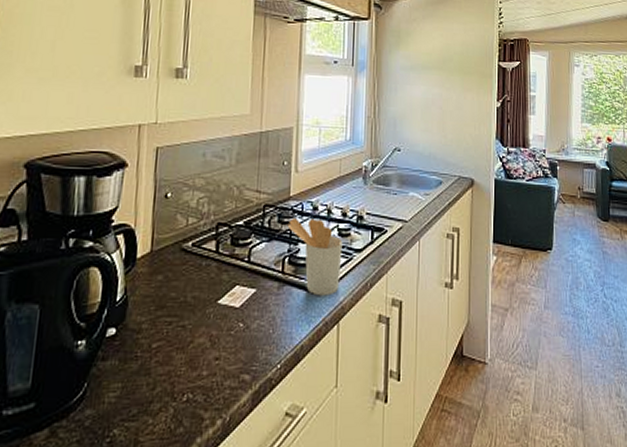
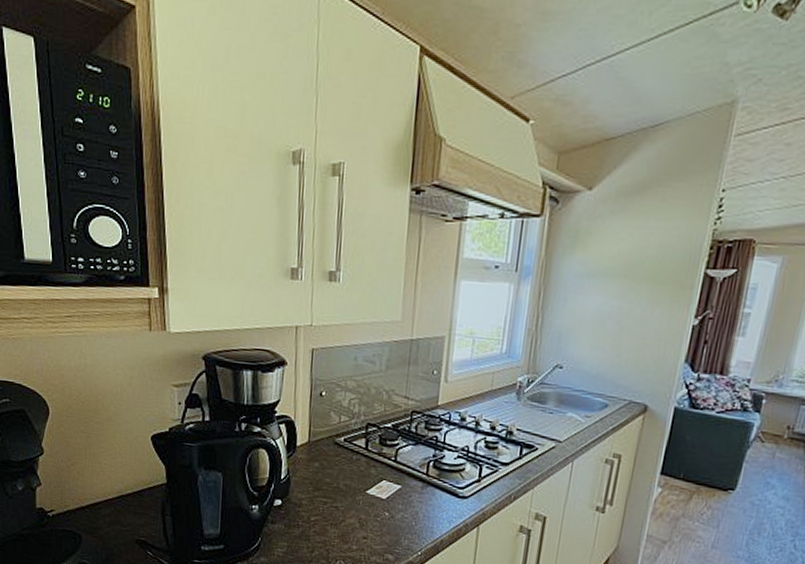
utensil holder: present [287,218,343,296] -> none [434,426,489,502]

